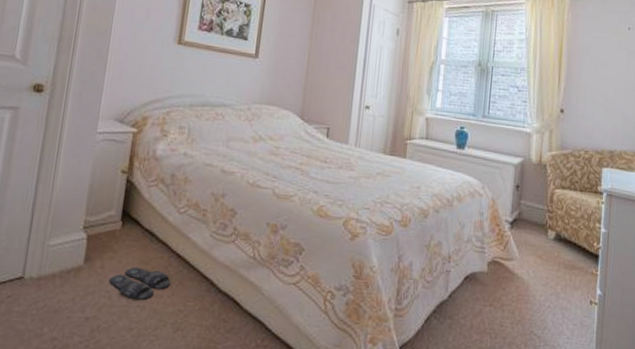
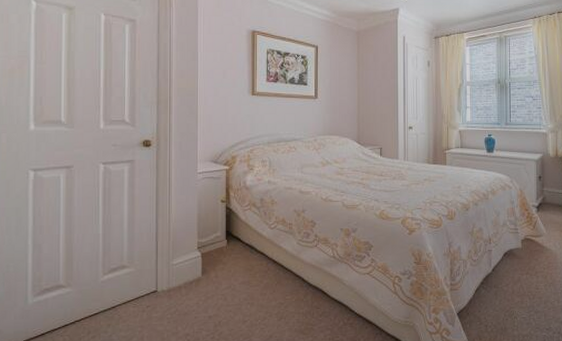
slippers: present [109,266,171,301] -> none [223,273,271,299]

